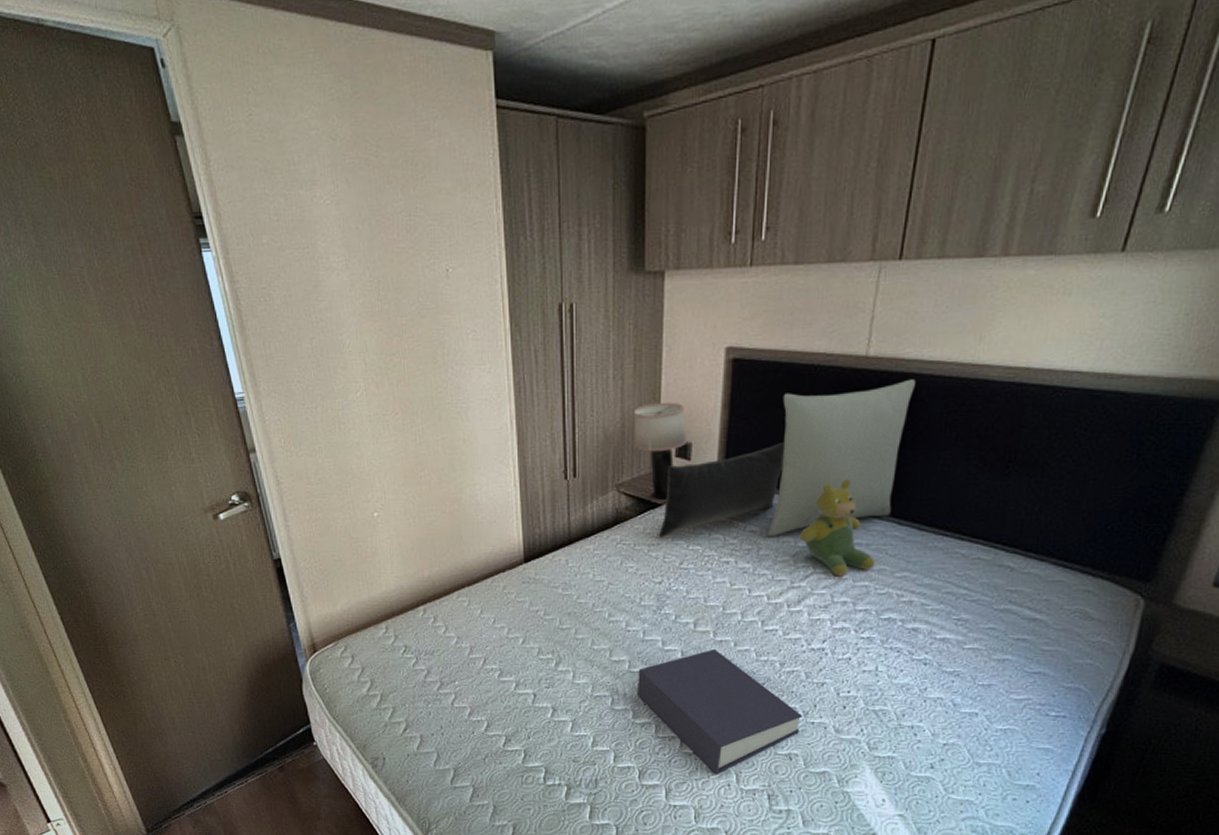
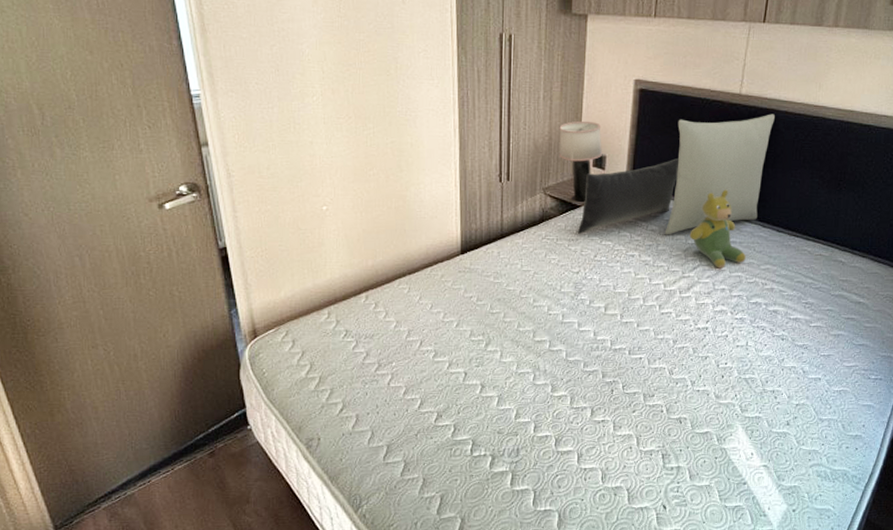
book: present [638,648,803,775] -> none [556,329,690,440]

